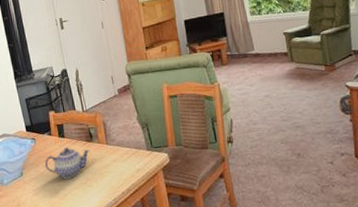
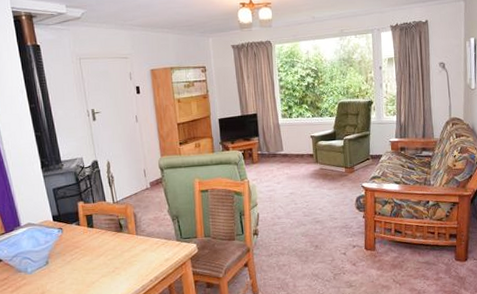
teapot: present [44,147,91,179] -> none [72,237,120,267]

